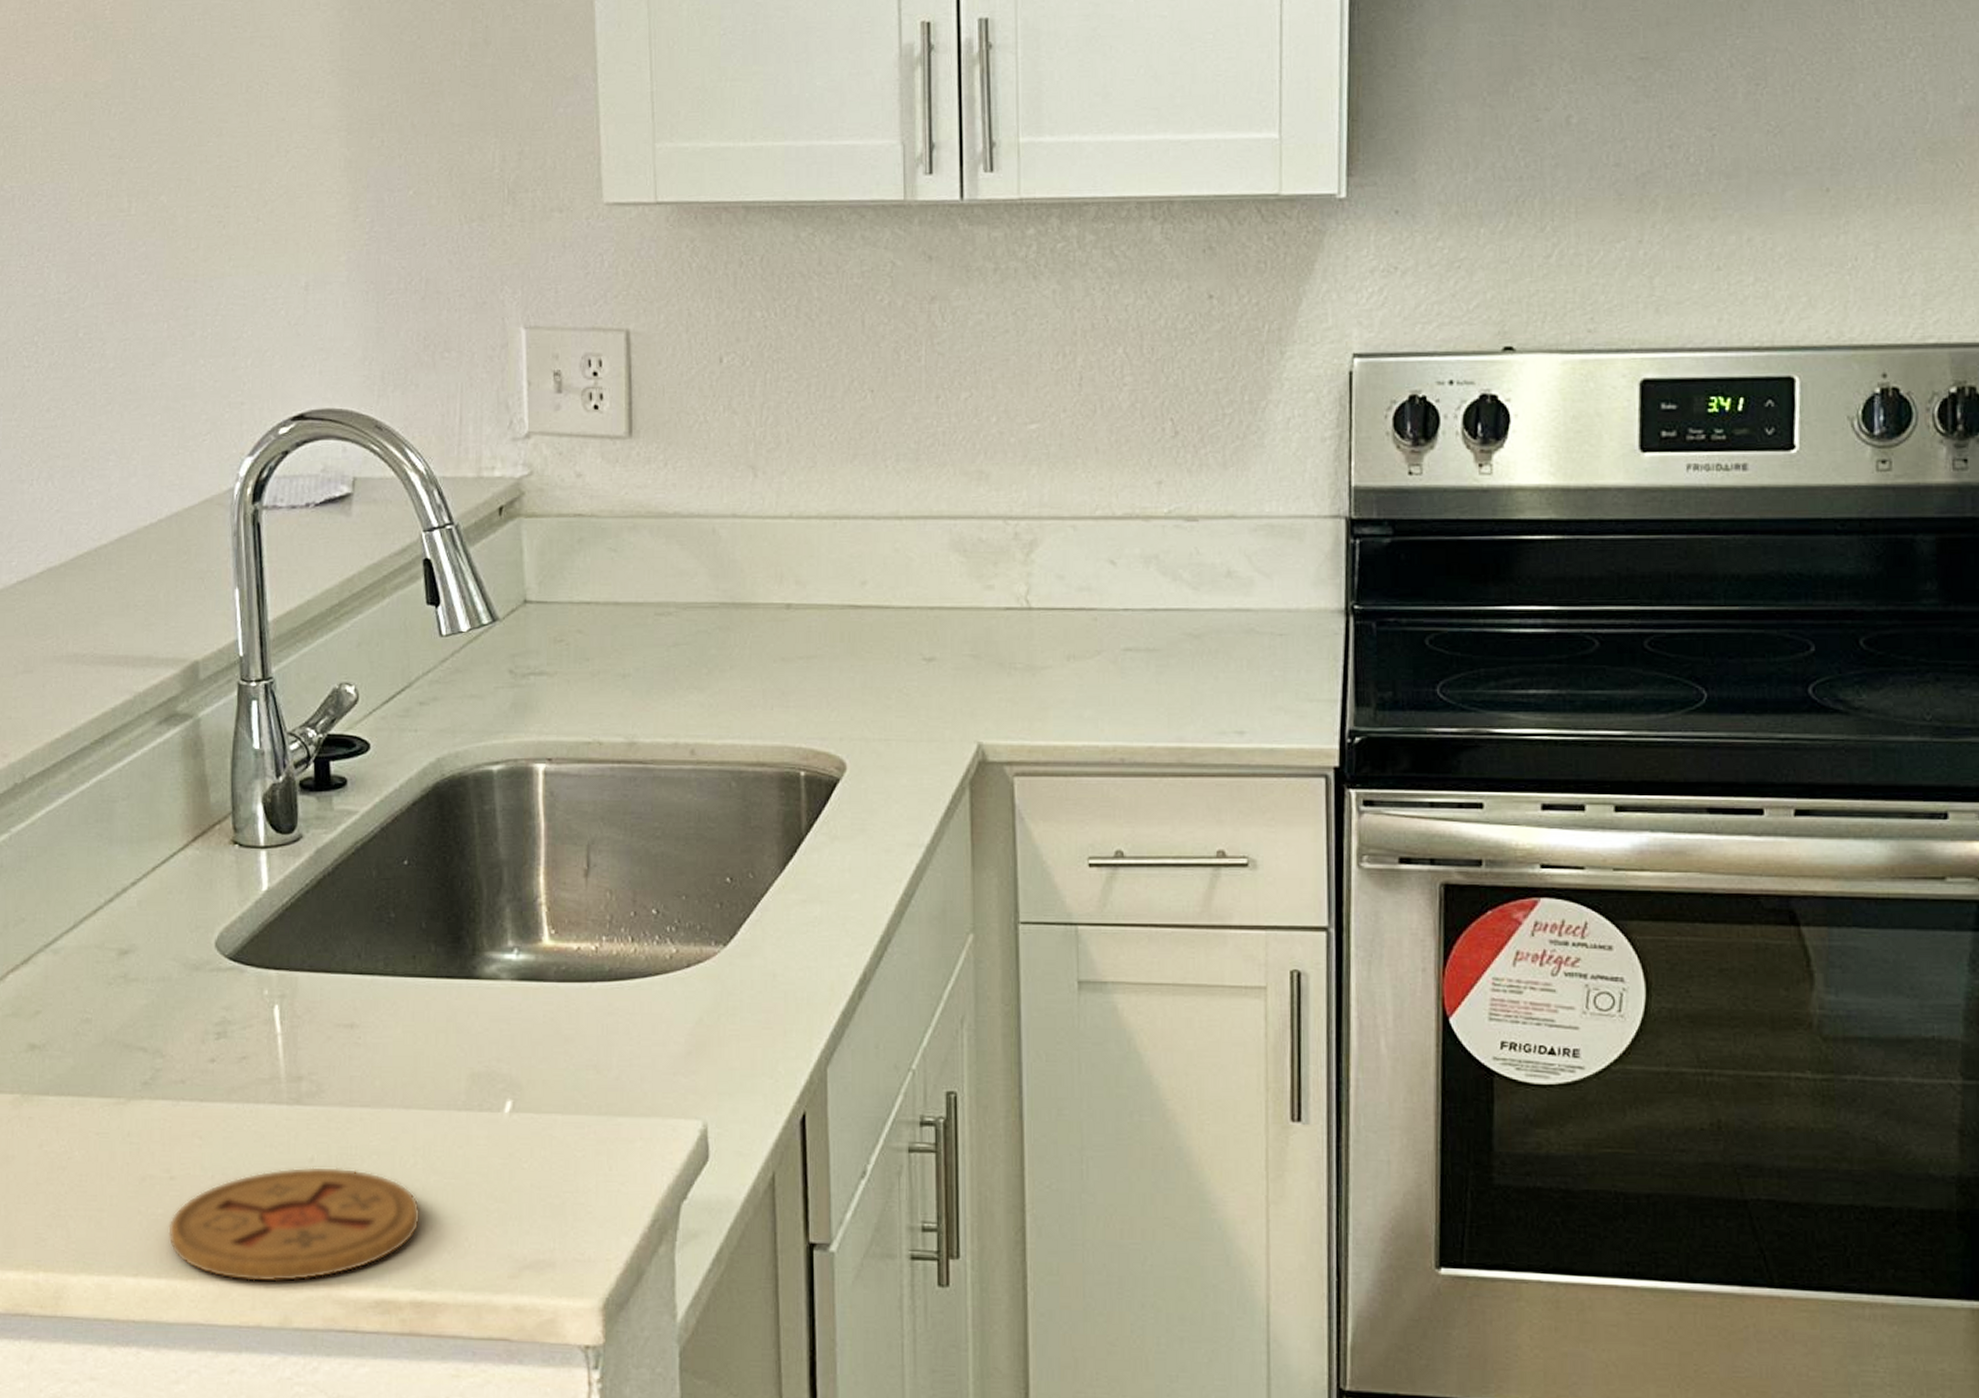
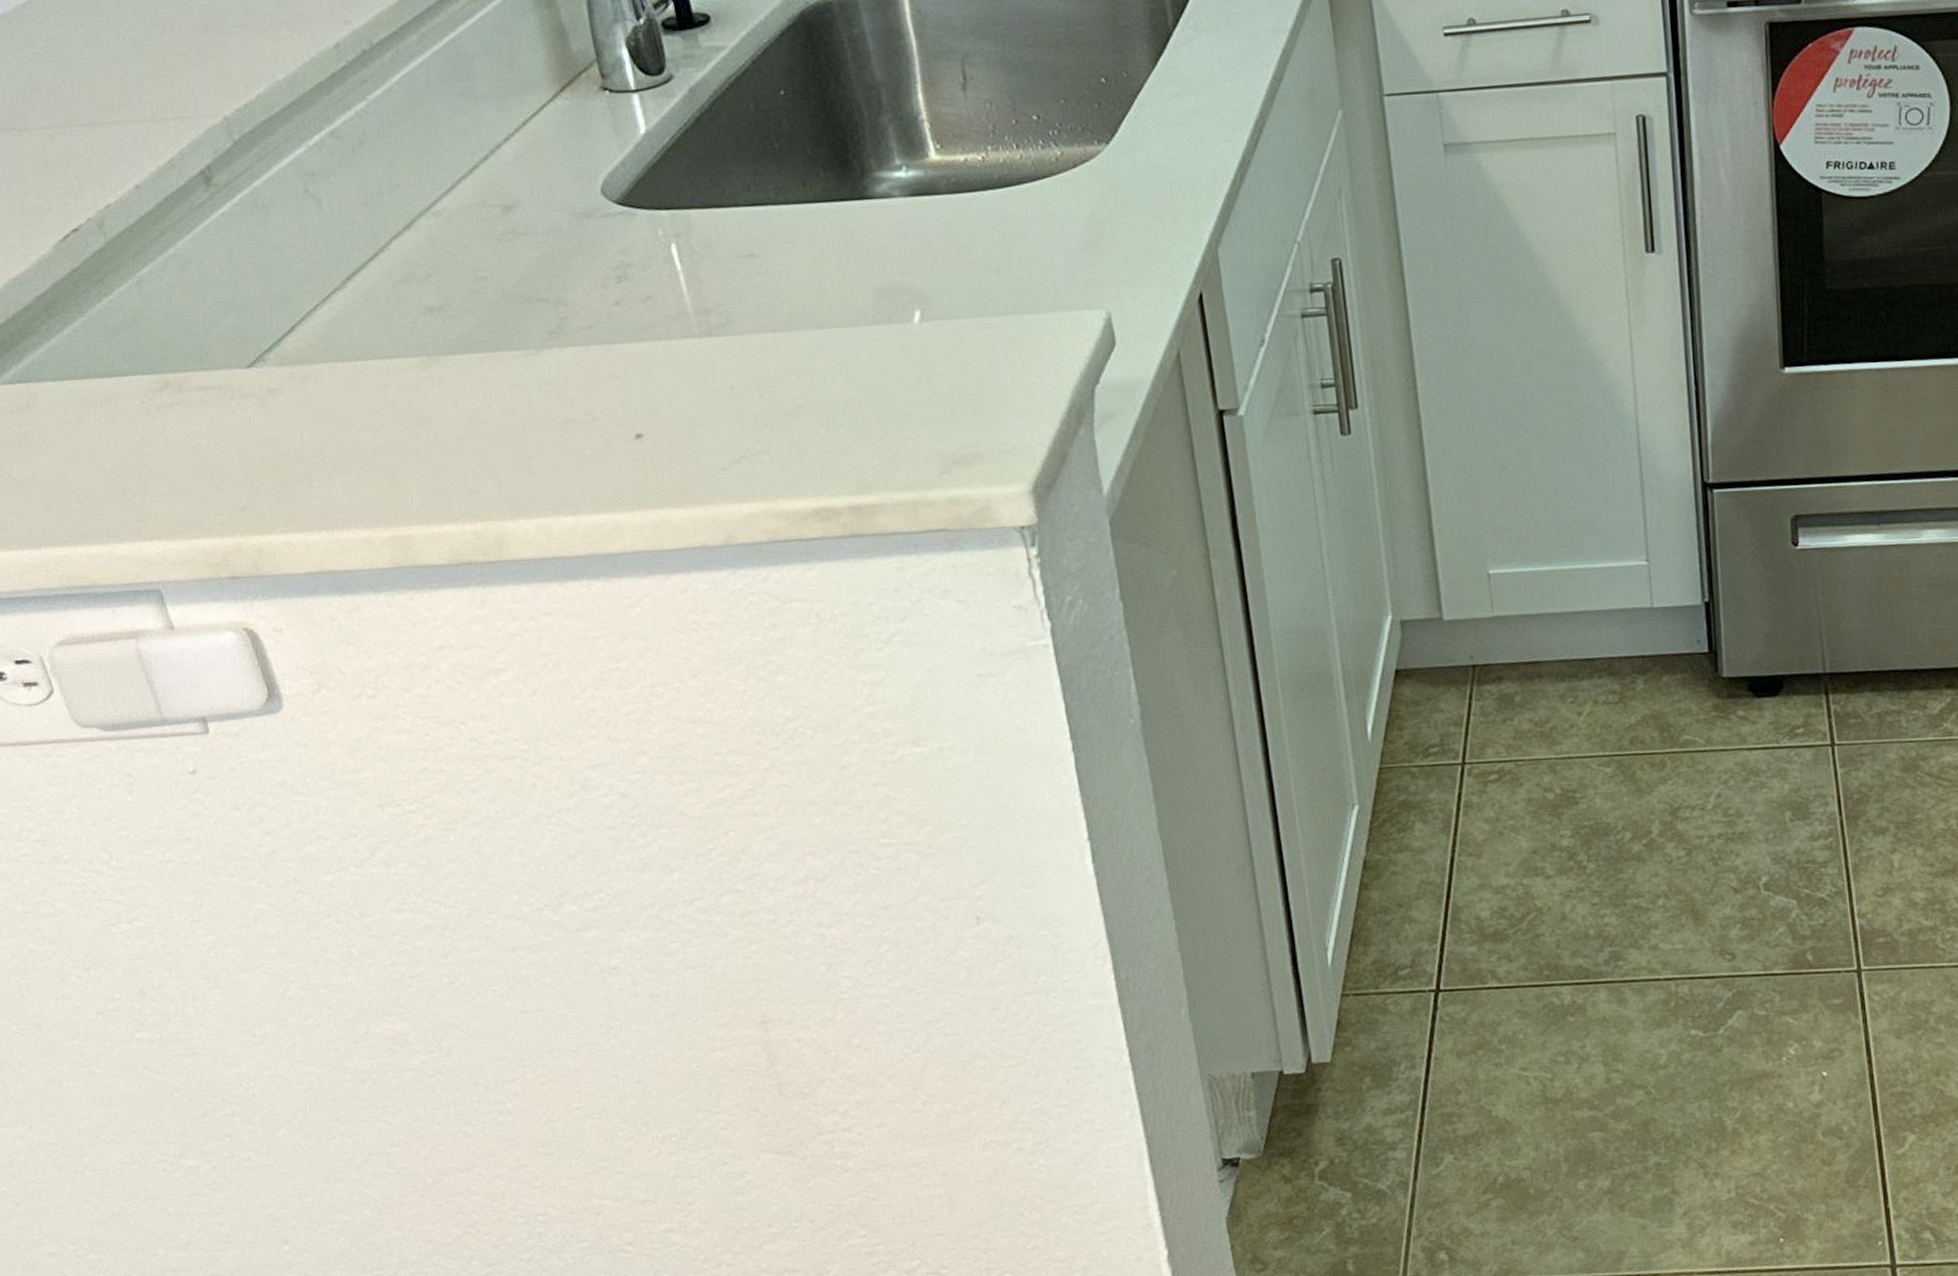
coaster: present [168,1167,421,1282] -> none [599,390,847,507]

